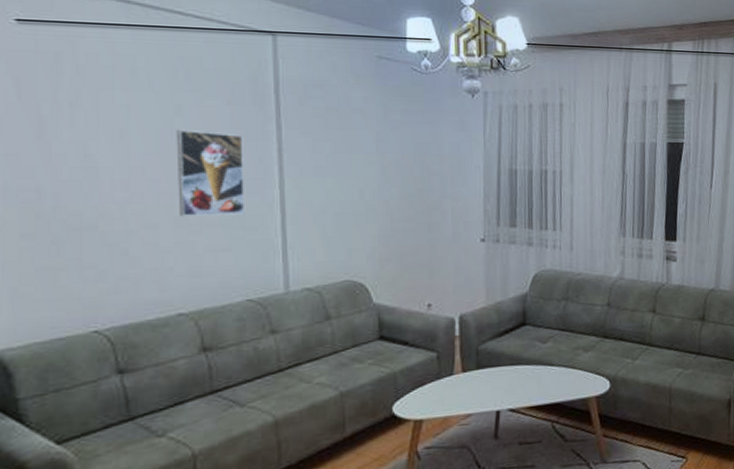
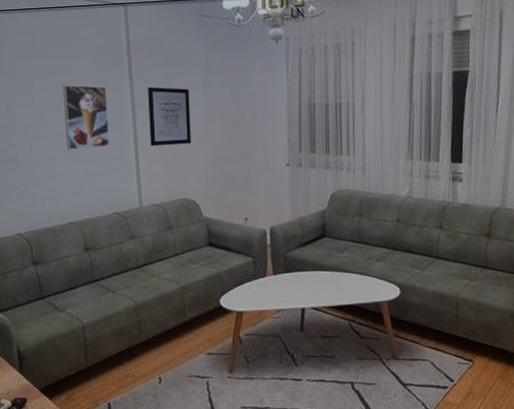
wall art: none [302,139,360,215] -> present [148,86,191,147]

